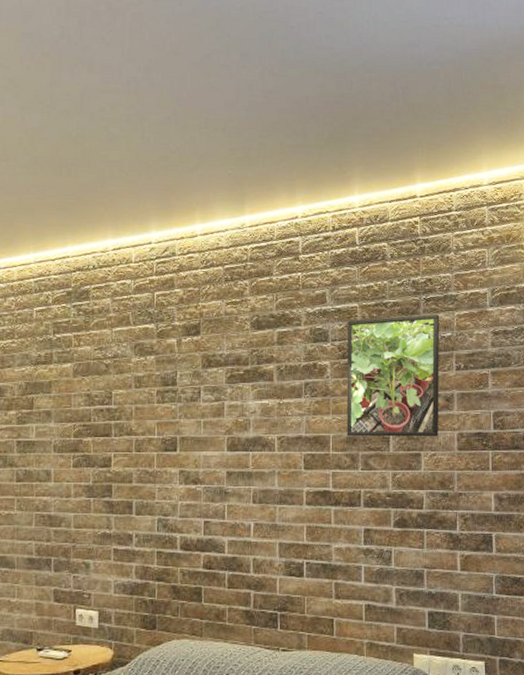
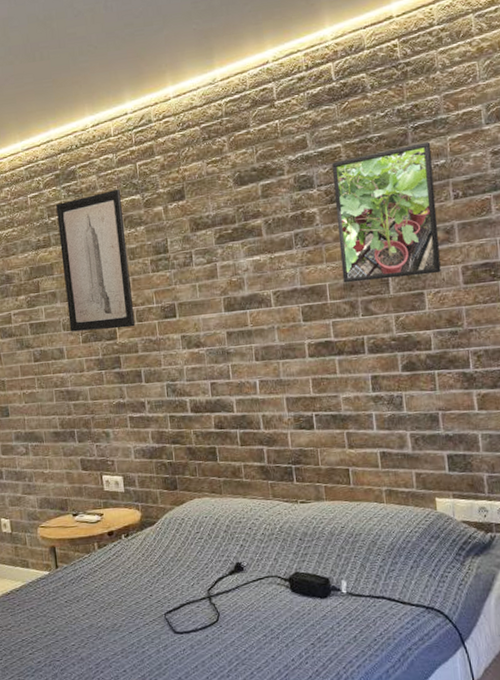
wall art: none [61,316,134,456] -> present [56,189,136,332]

